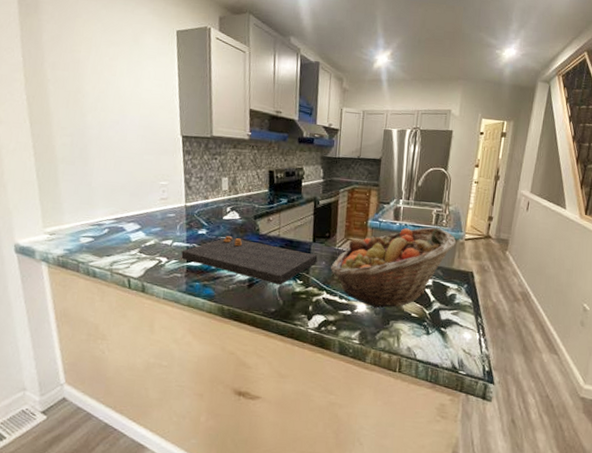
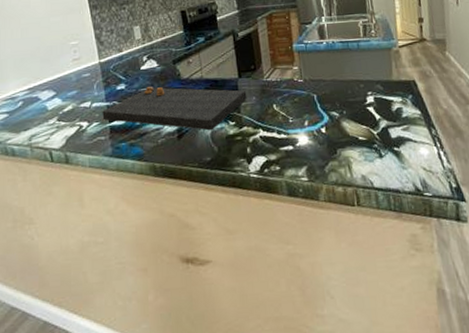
fruit basket: present [331,227,457,308] -> none [262,39,391,138]

